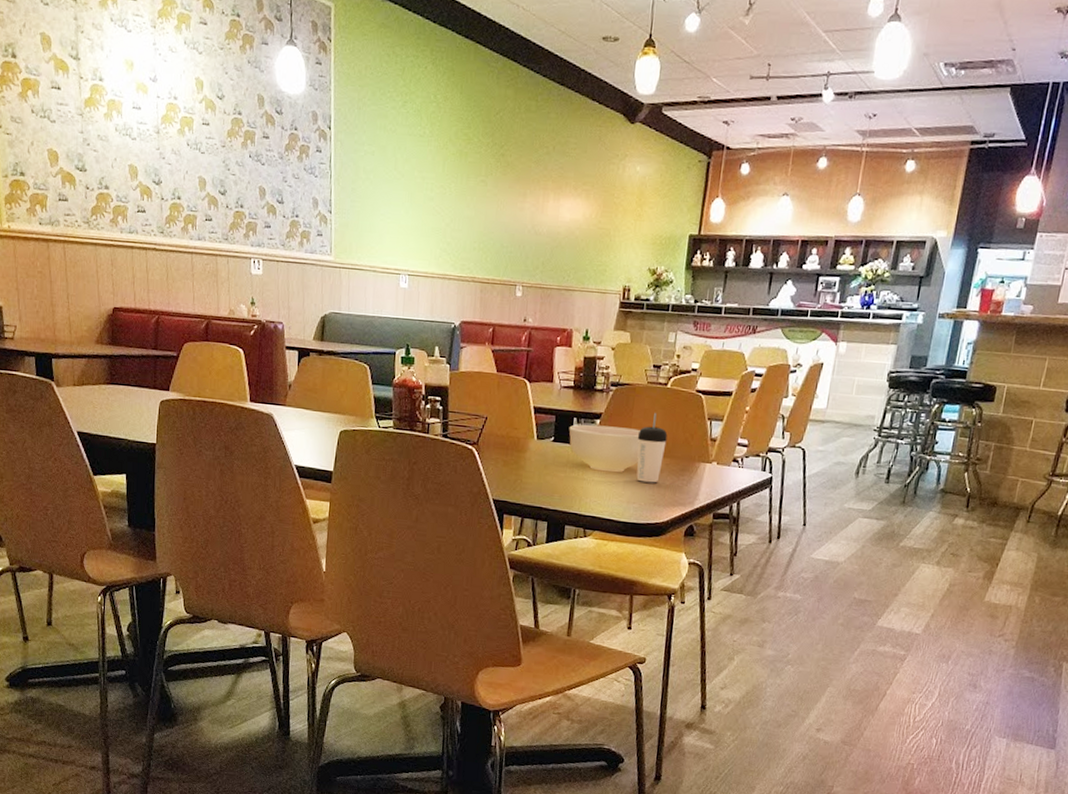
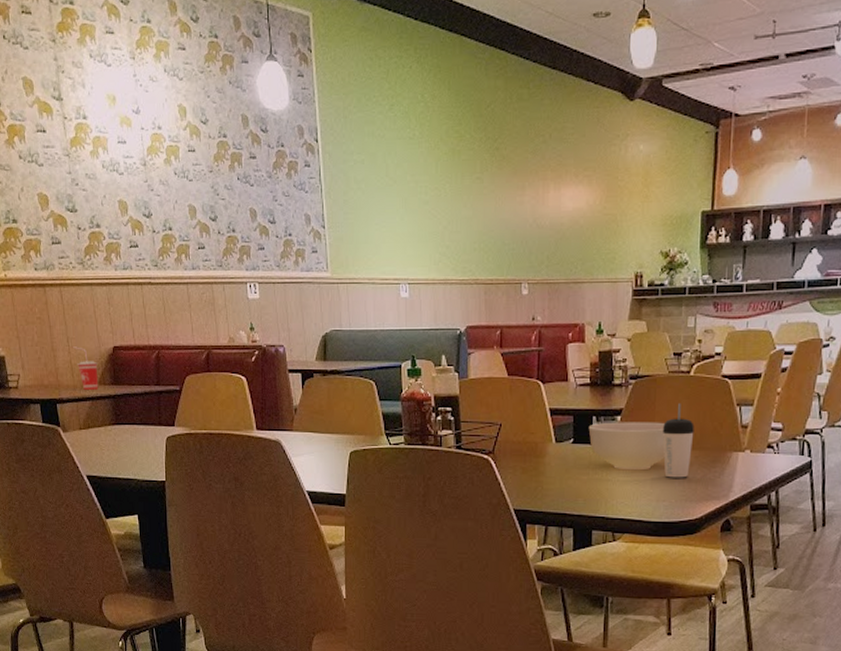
beverage cup: none [72,303,97,349] -> present [72,346,99,391]

